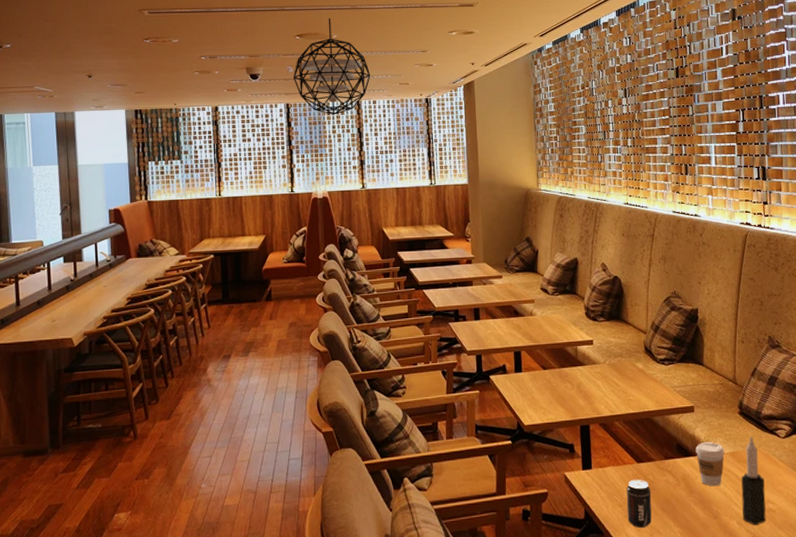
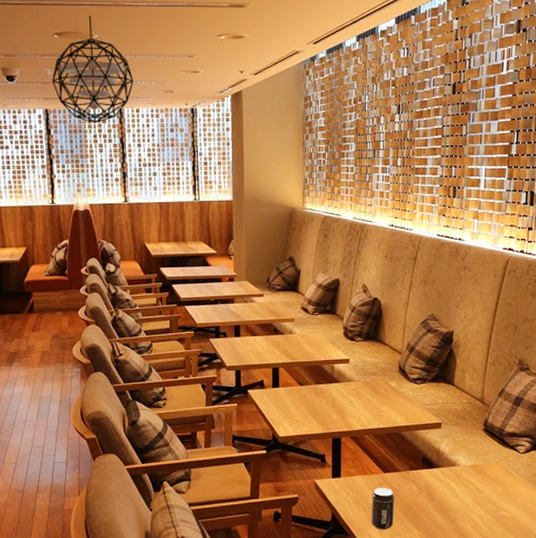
coffee cup: present [695,442,725,486] -> none [439,456,466,494]
candle: present [741,436,766,526] -> none [477,451,501,530]

